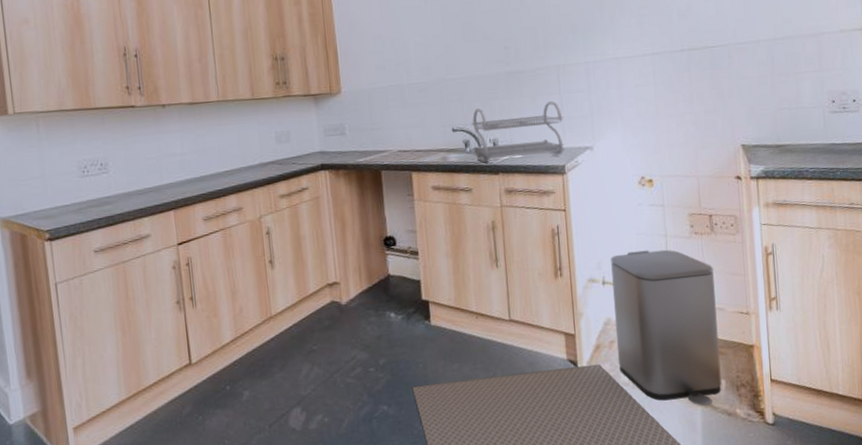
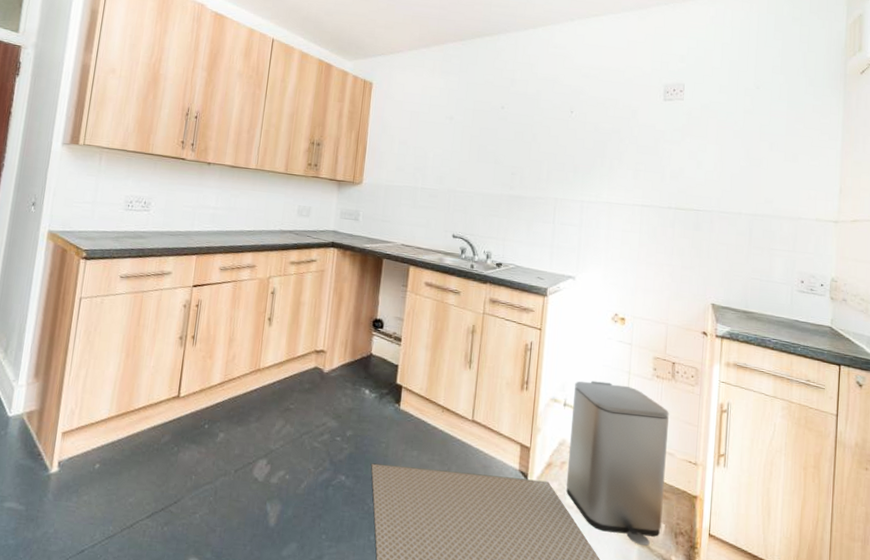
dish rack: present [472,101,564,163] -> none [467,221,554,279]

